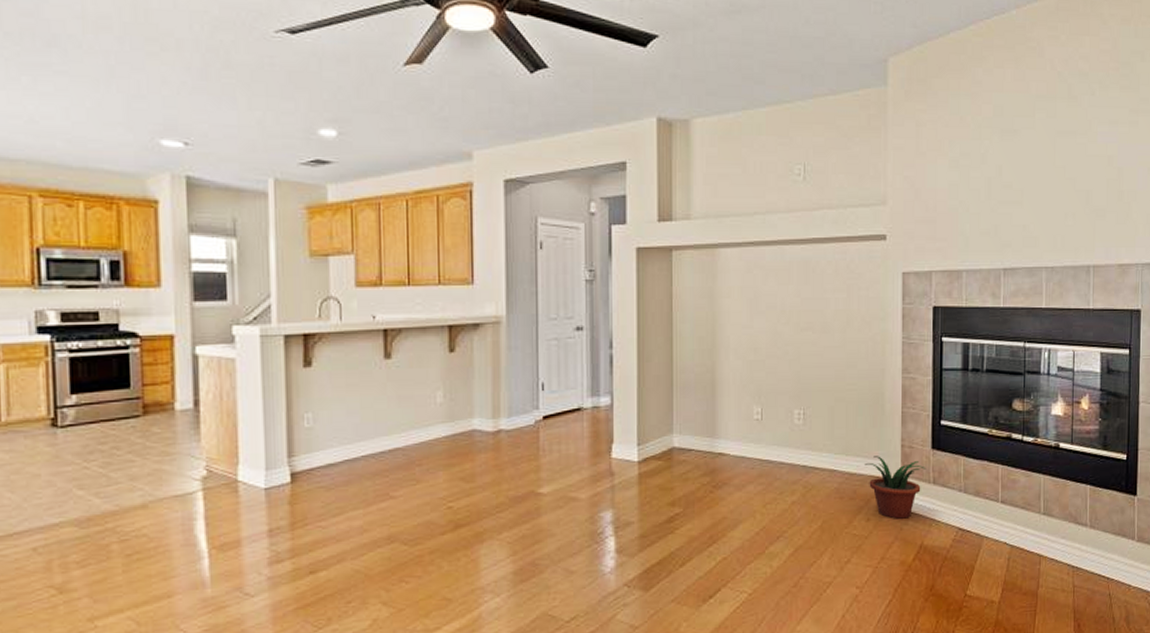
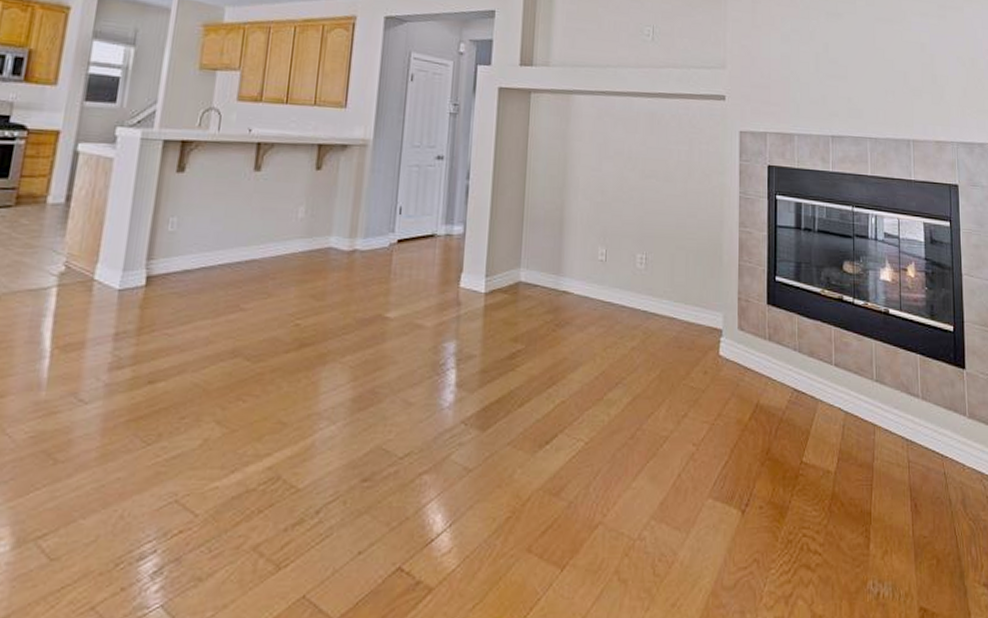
potted plant: present [864,456,927,519] -> none [702,307,762,374]

